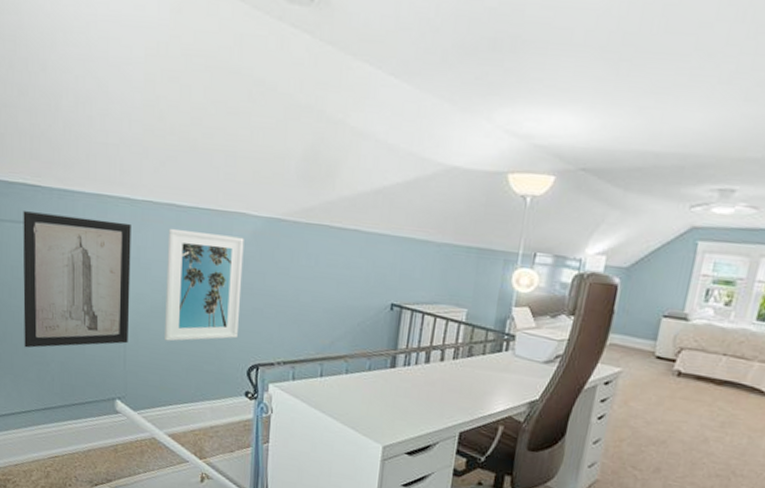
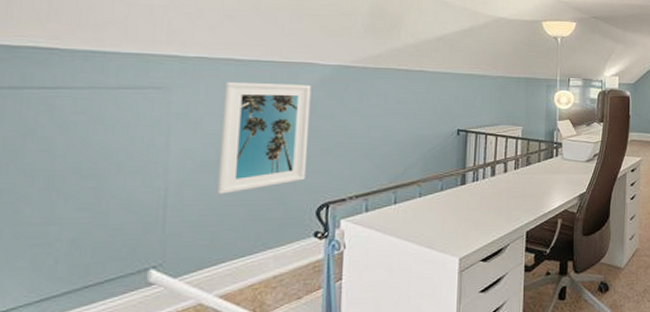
wall art: present [23,211,131,348] -> none [14,76,179,231]

